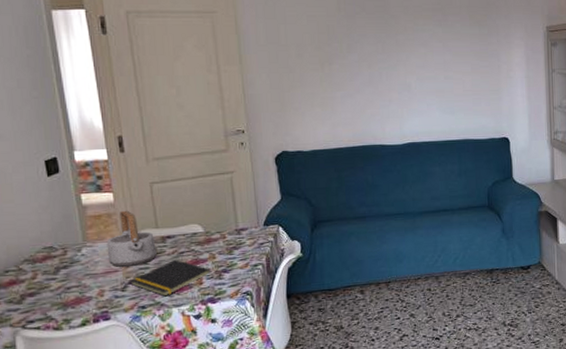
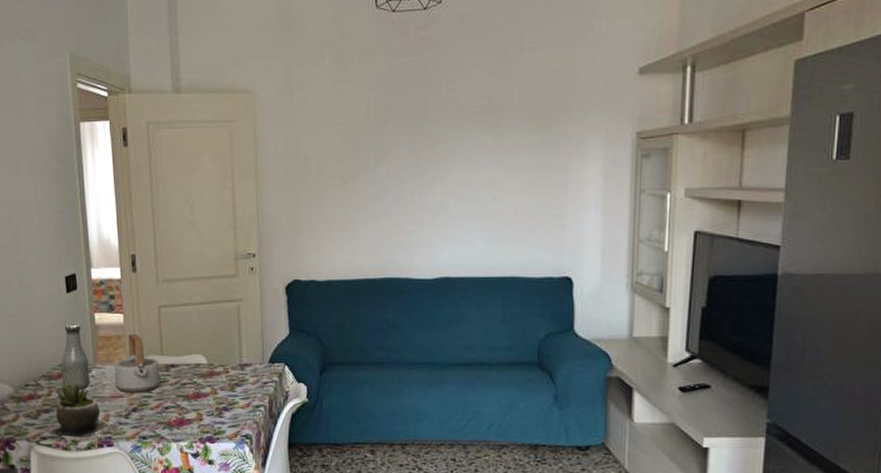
succulent plant: none [35,262,105,317] -> present [48,381,110,437]
bottle: none [45,206,80,271] -> present [61,324,89,390]
notepad: present [130,259,211,297] -> none [133,390,212,429]

